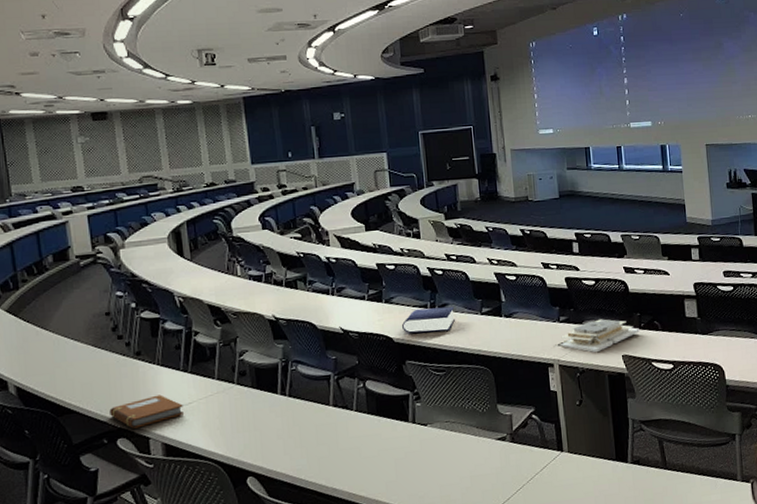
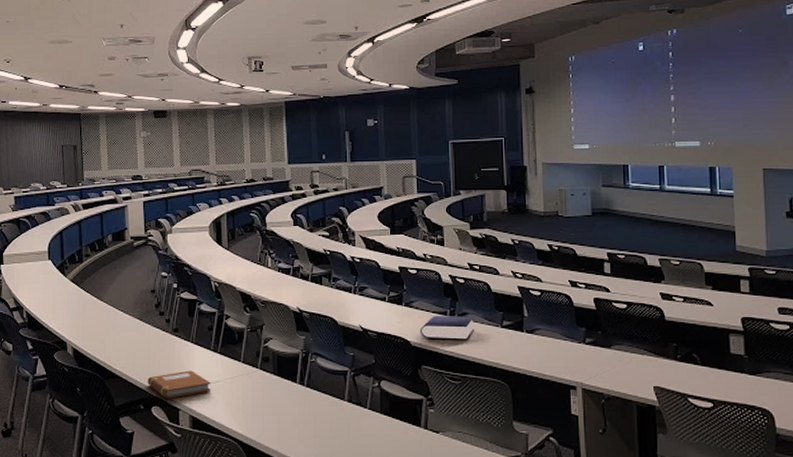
architectural model: present [559,319,639,353] -> none [583,345,675,381]

